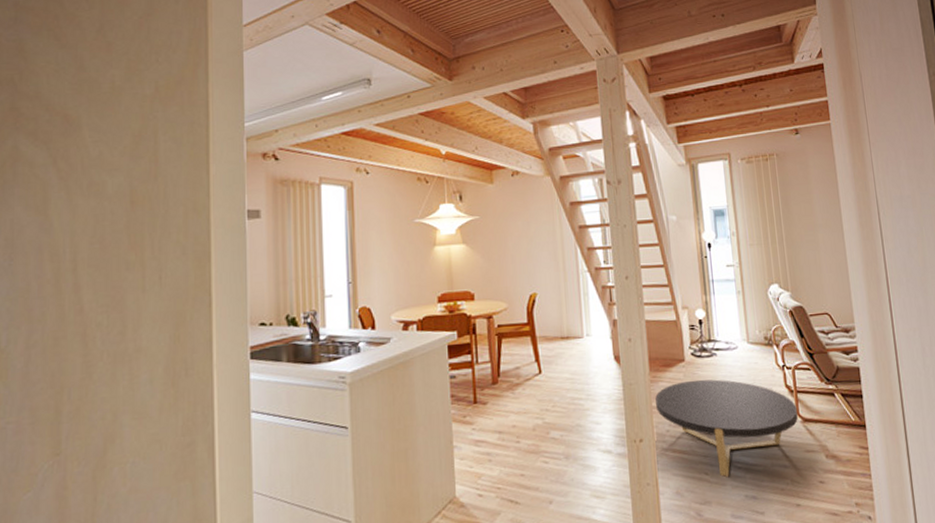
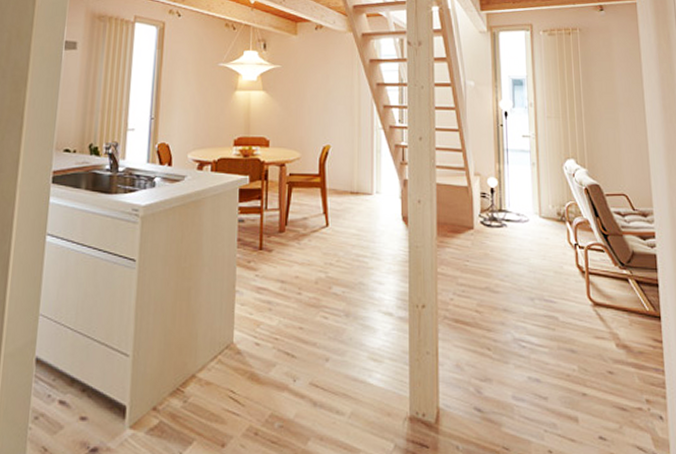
coffee table: present [655,379,799,477] -> none [441,249,589,354]

